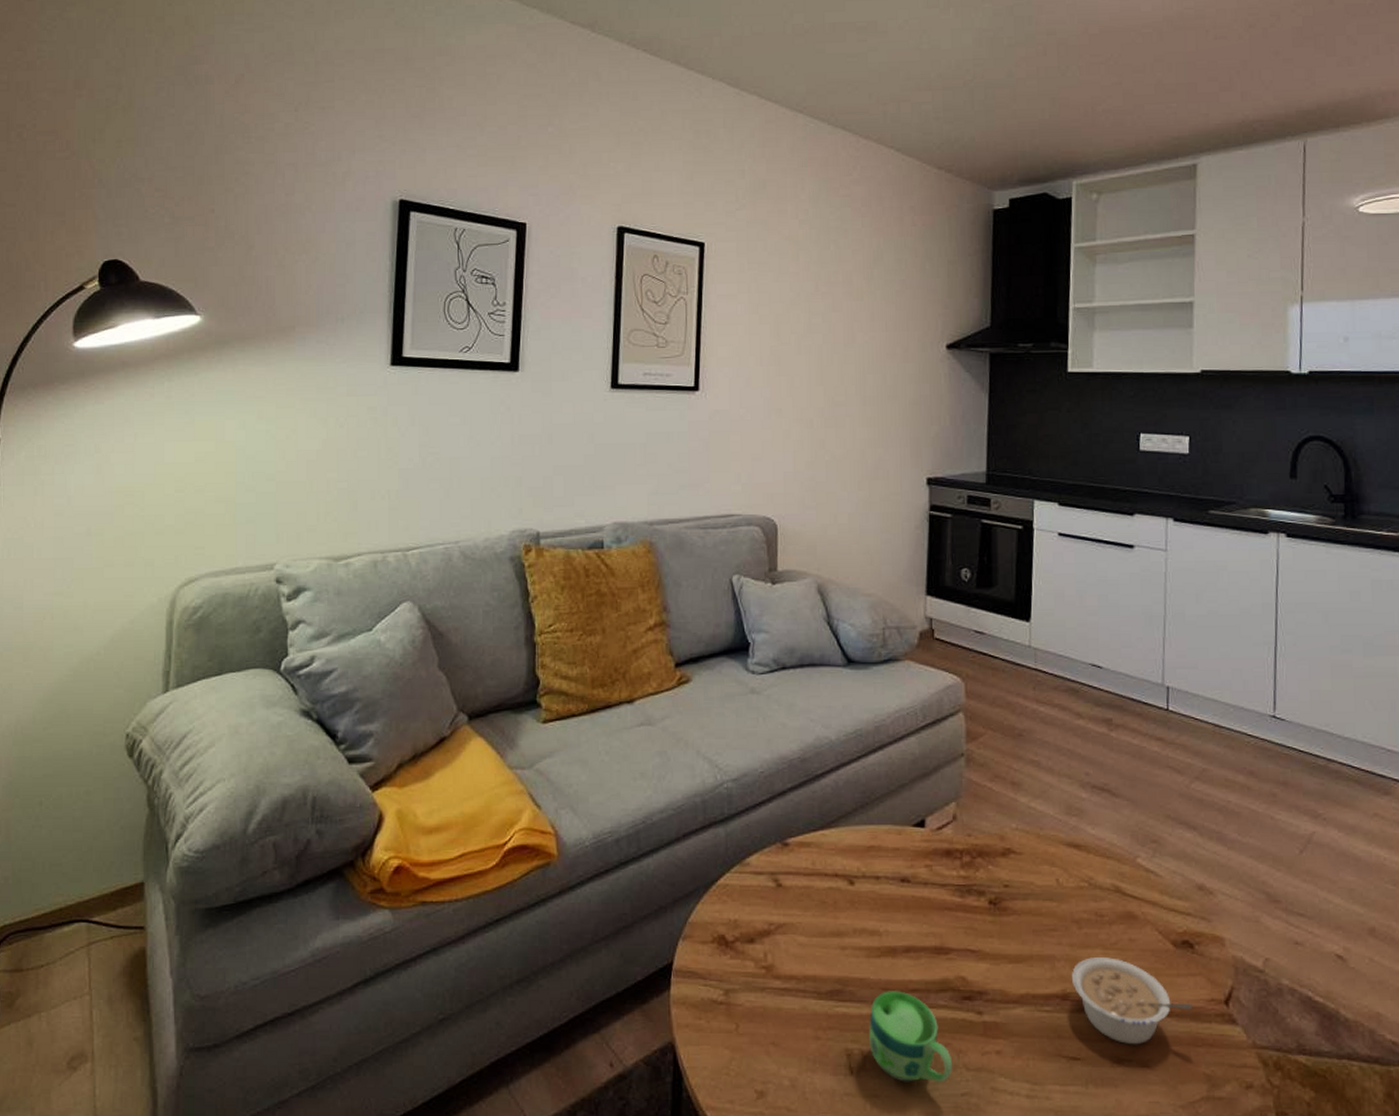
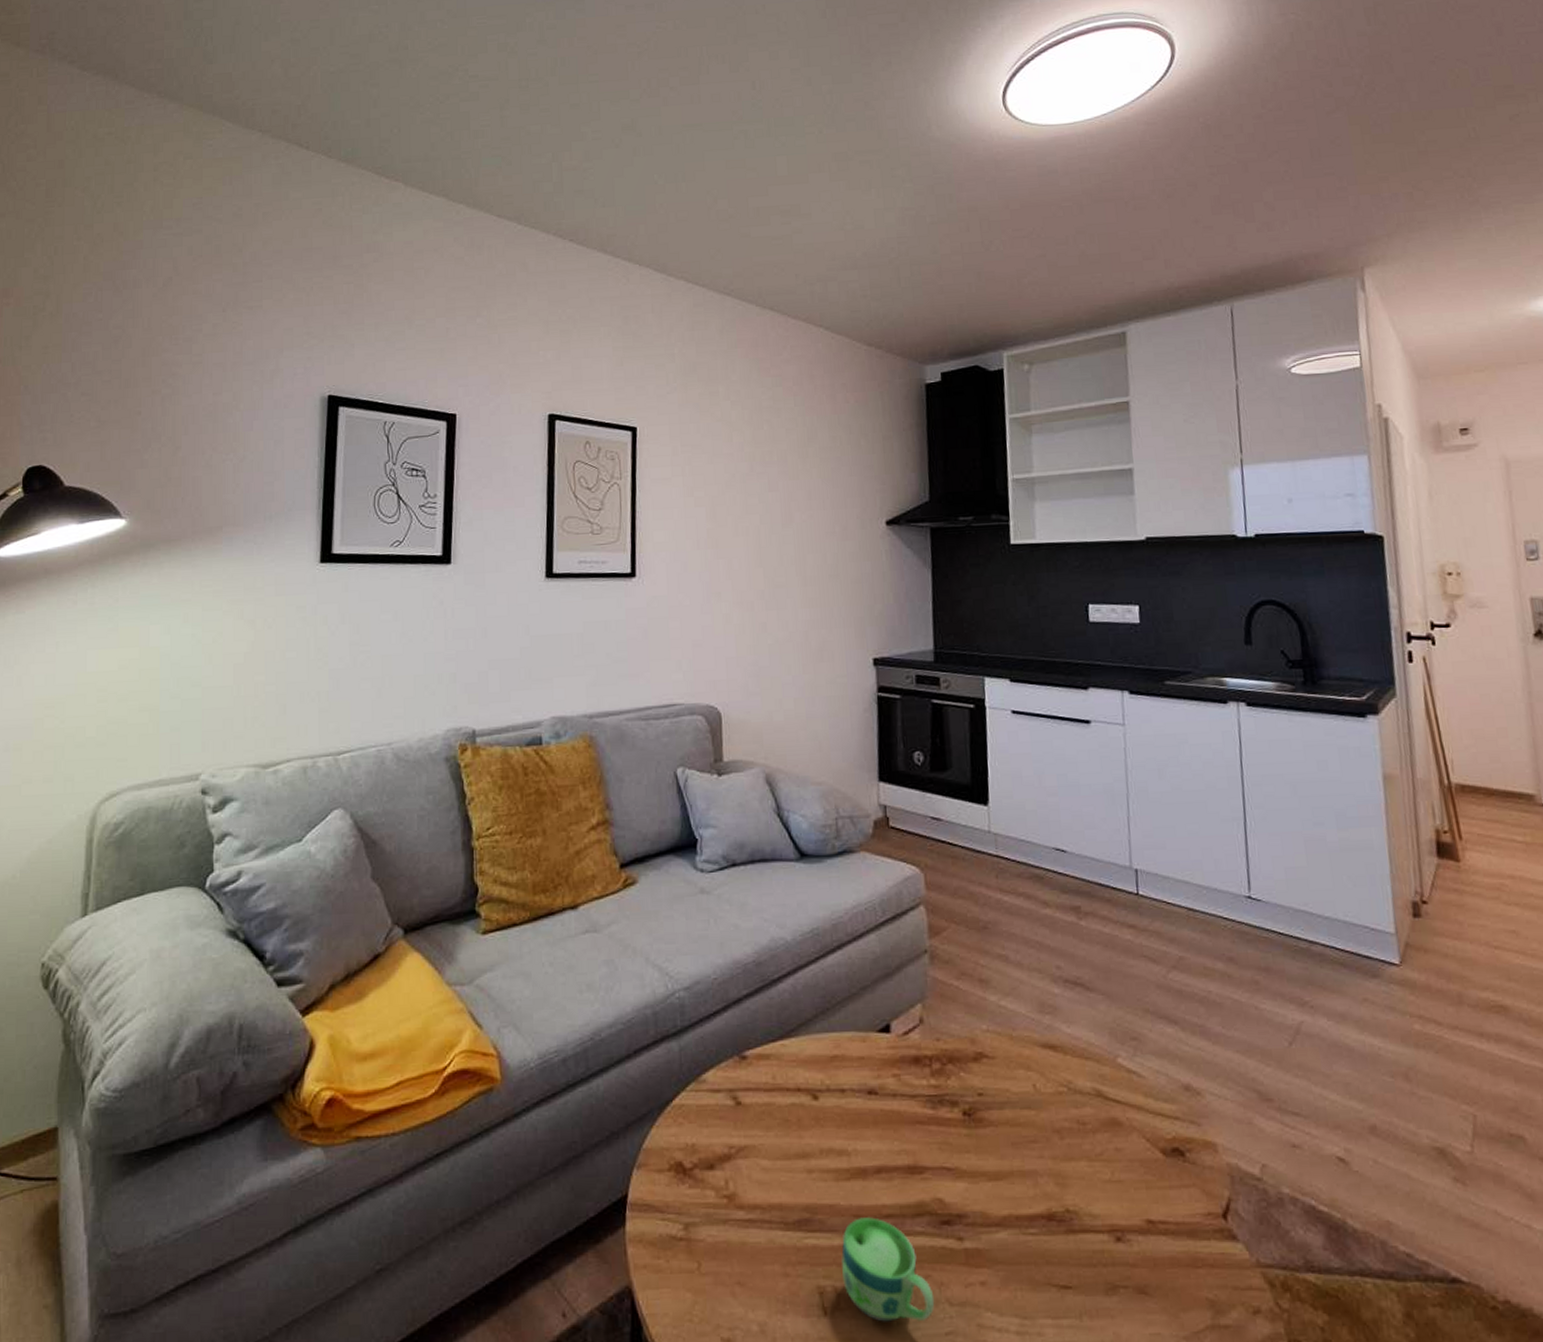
legume: present [1071,957,1193,1045] -> none [1055,1170,1189,1269]

